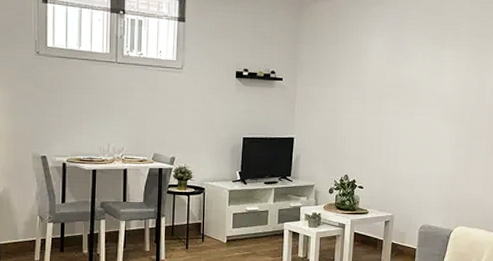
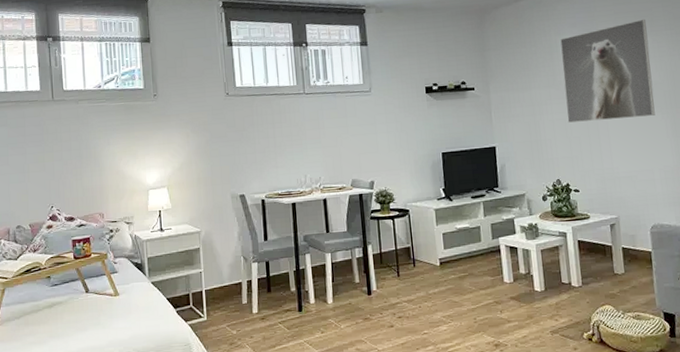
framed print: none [364,32,451,126] -> present [560,19,655,123]

